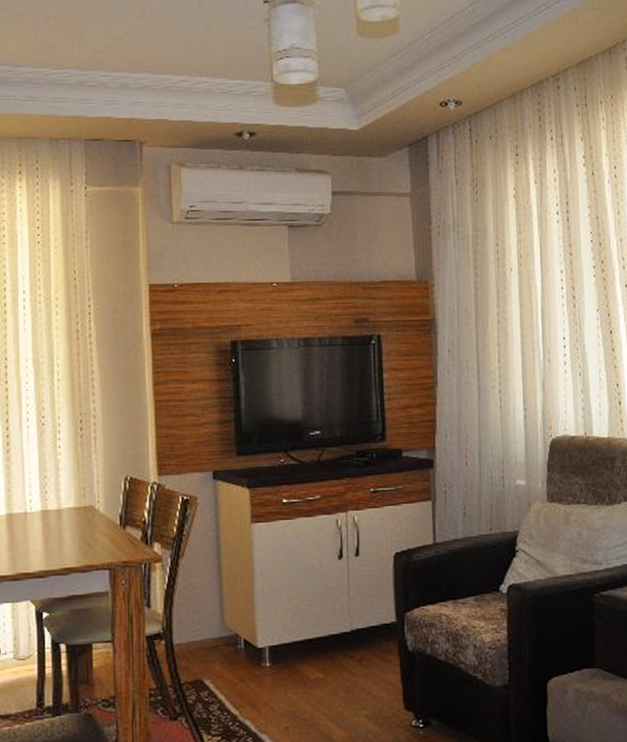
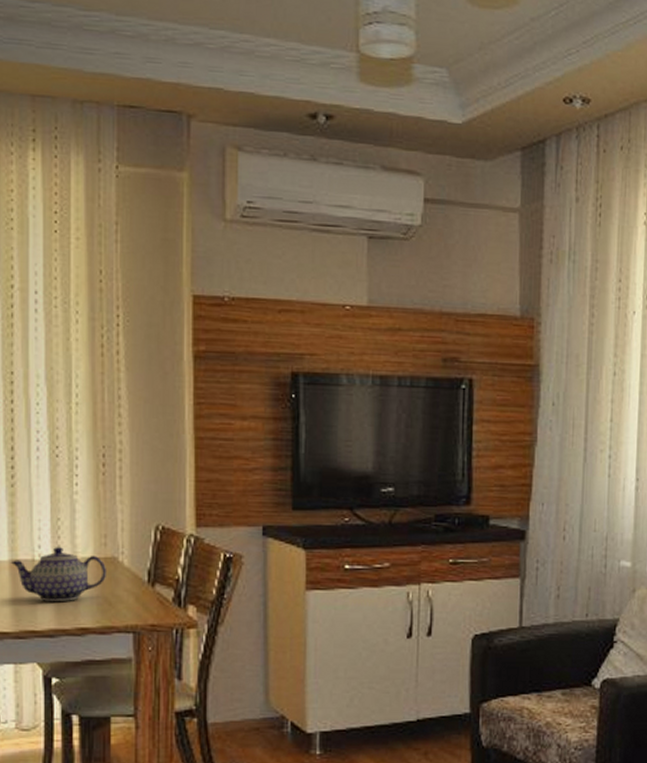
teapot: none [7,500,85,547] -> present [10,547,106,601]

